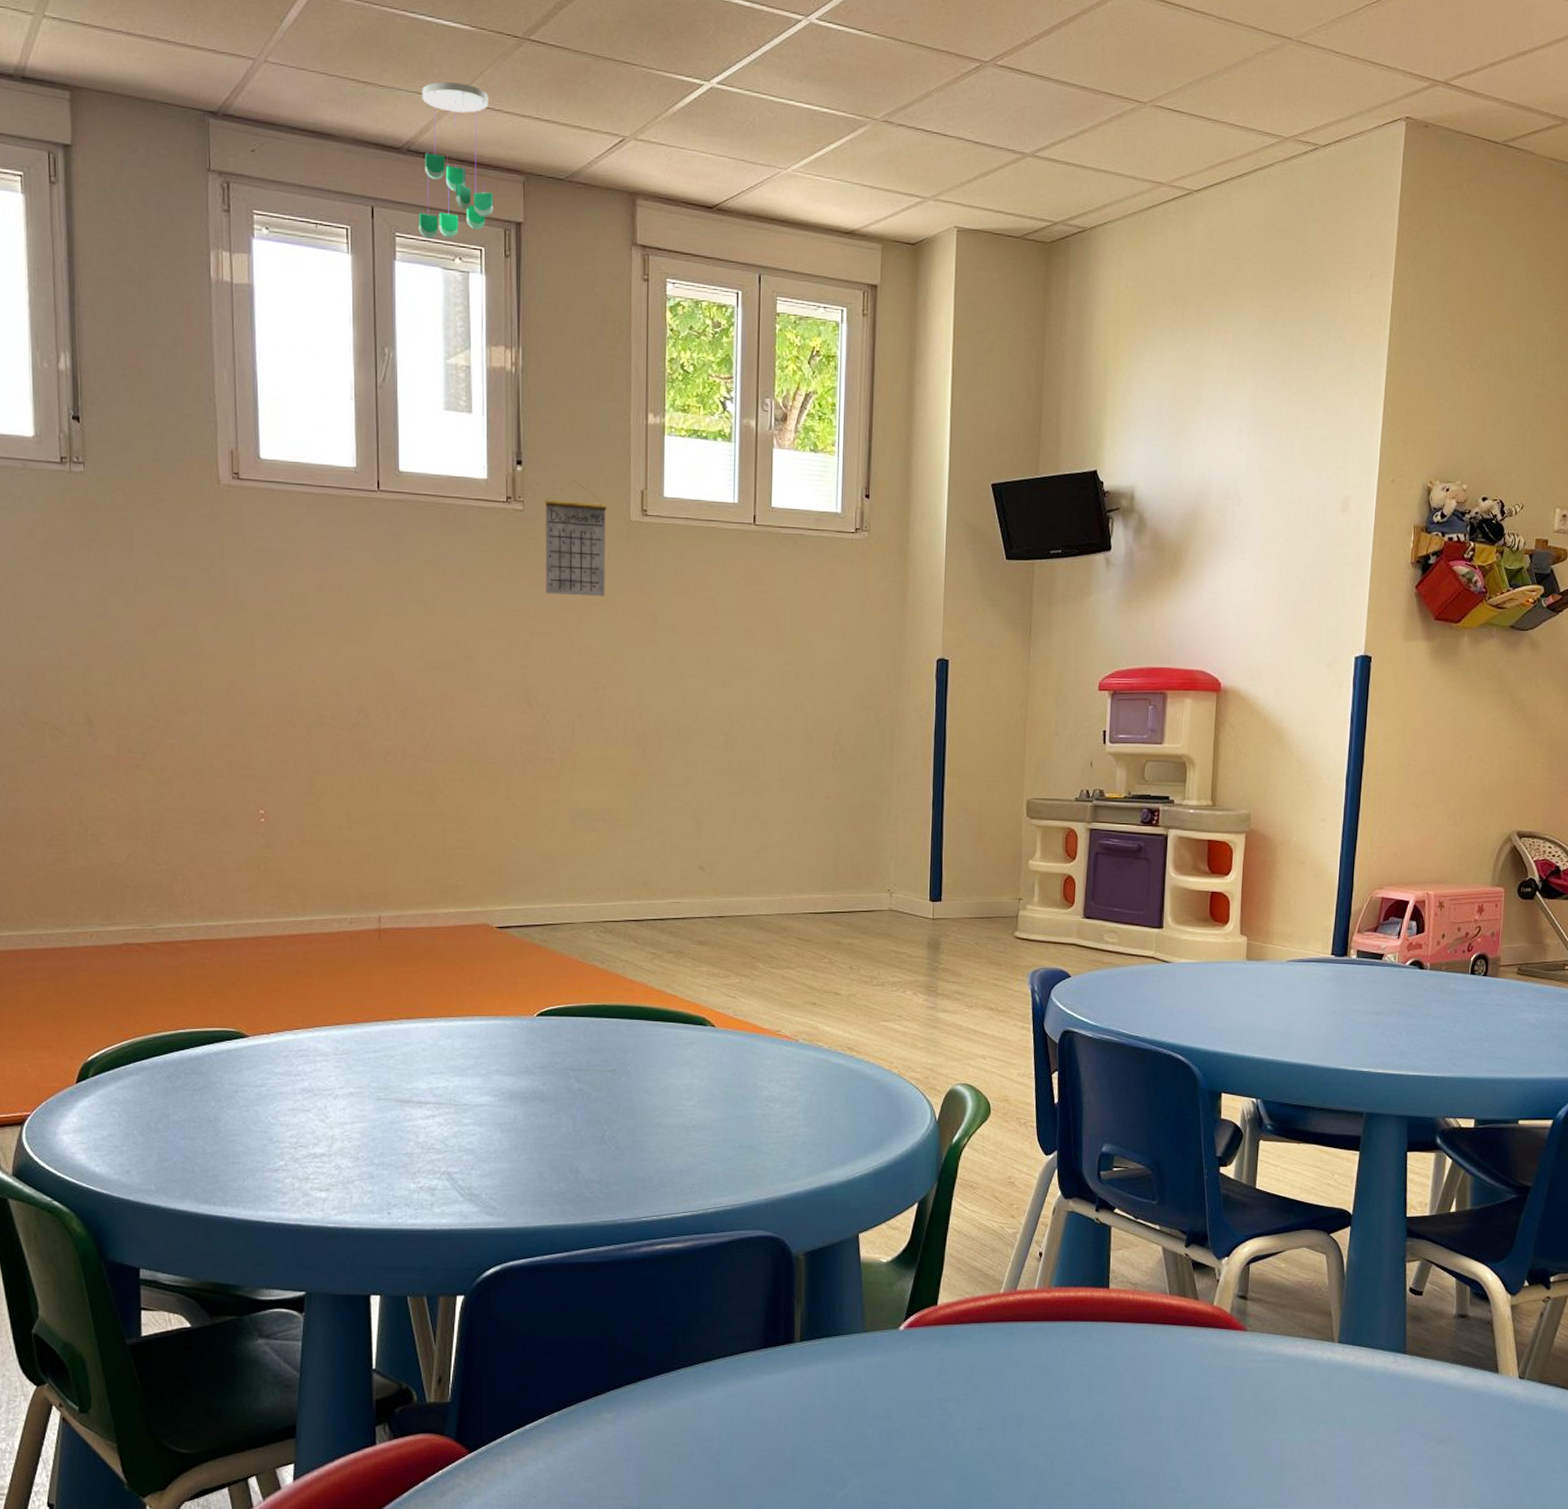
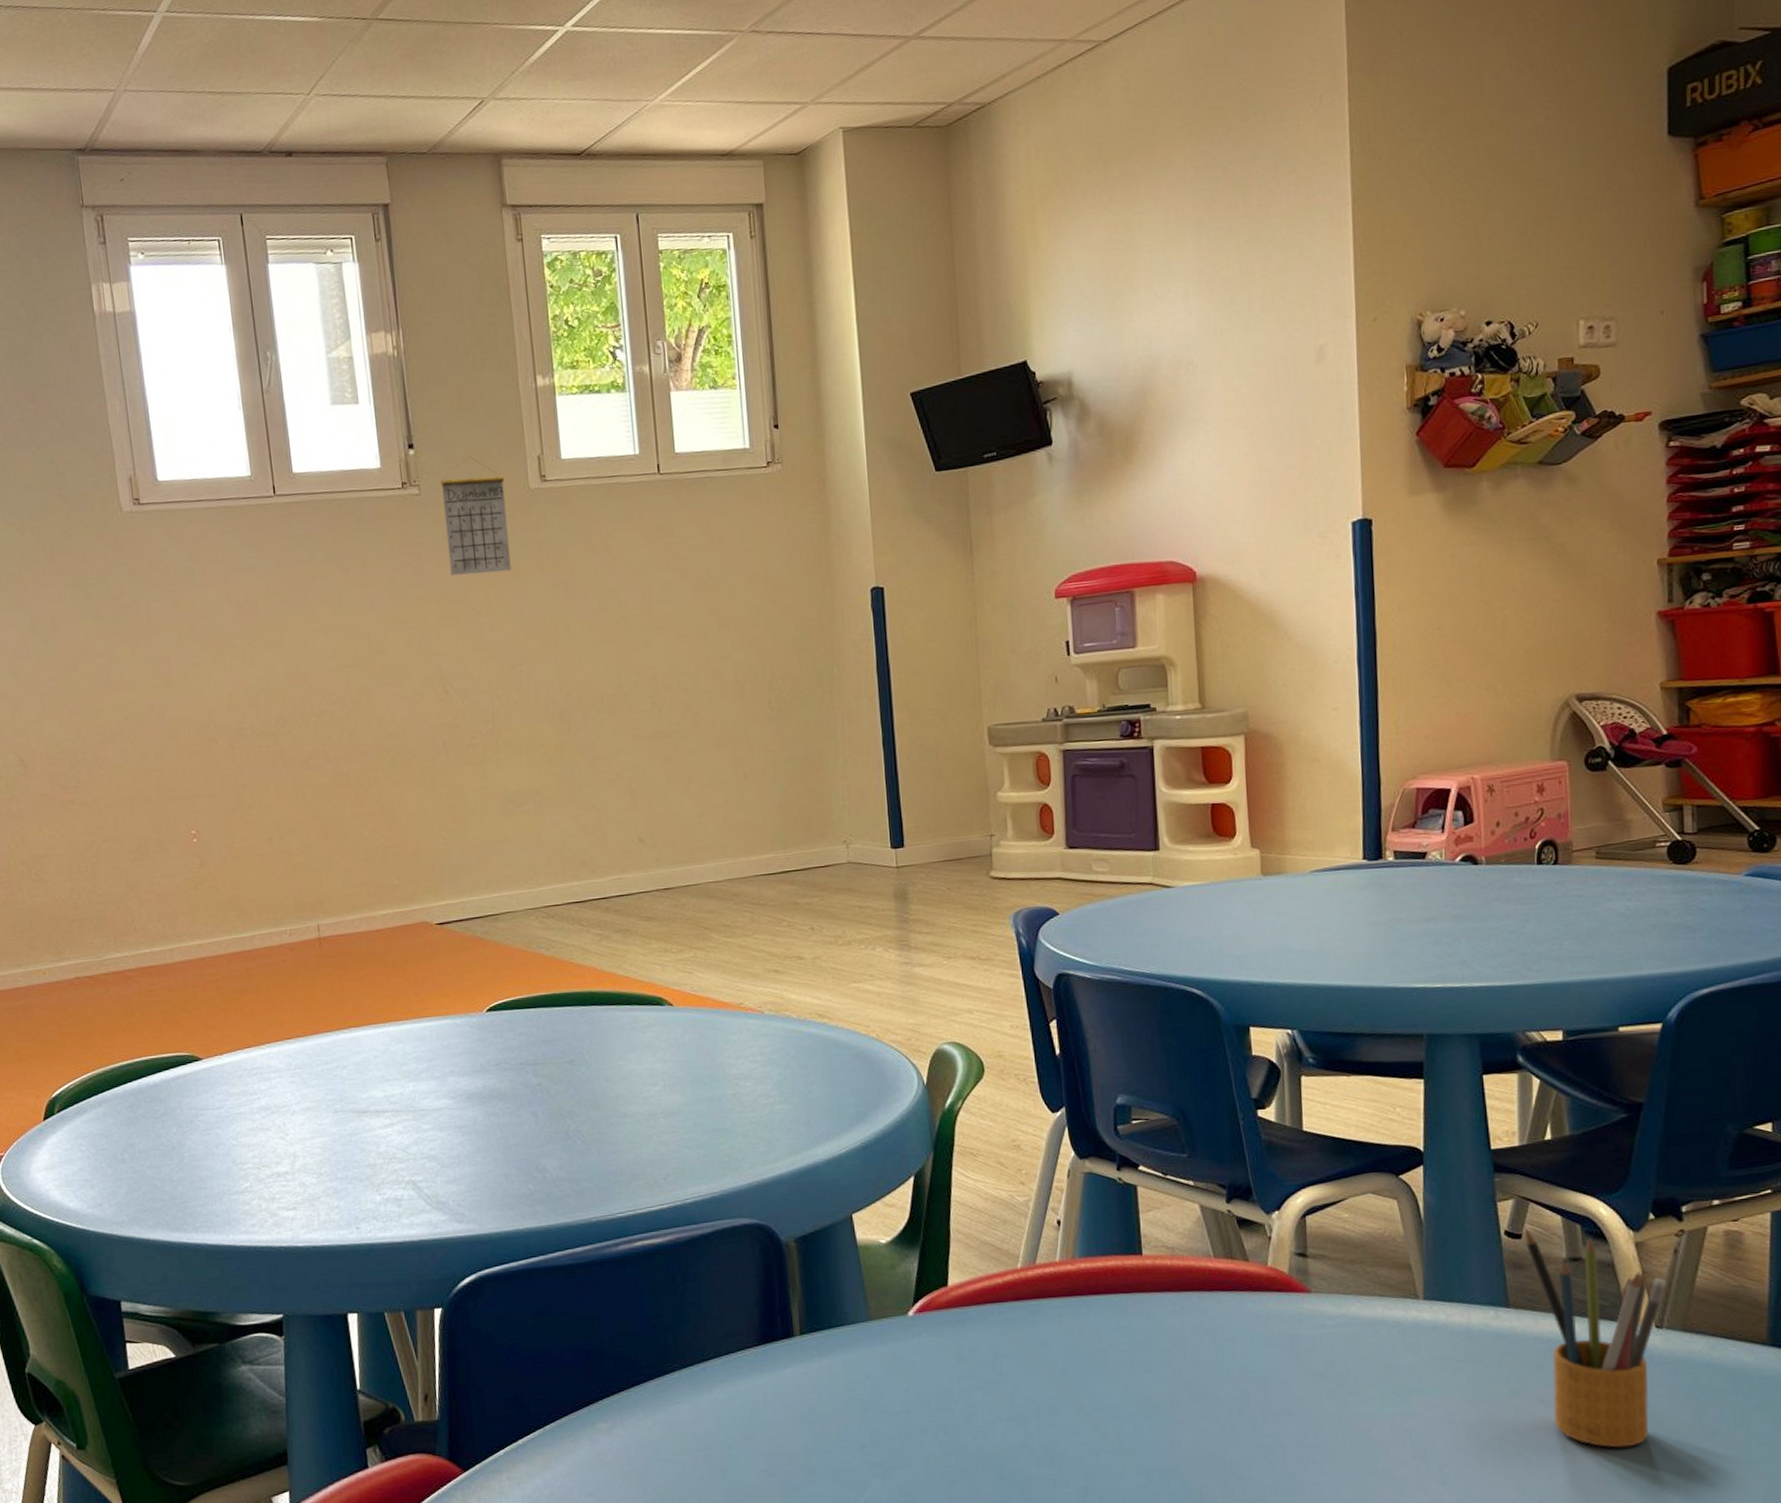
ceiling mobile: present [418,82,494,239] -> none [277,75,360,237]
pencil box: none [1424,1287,1532,1479] -> present [1525,1229,1667,1448]

